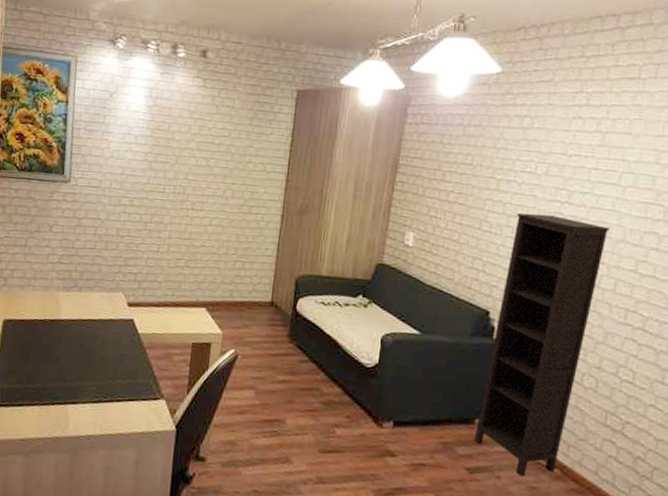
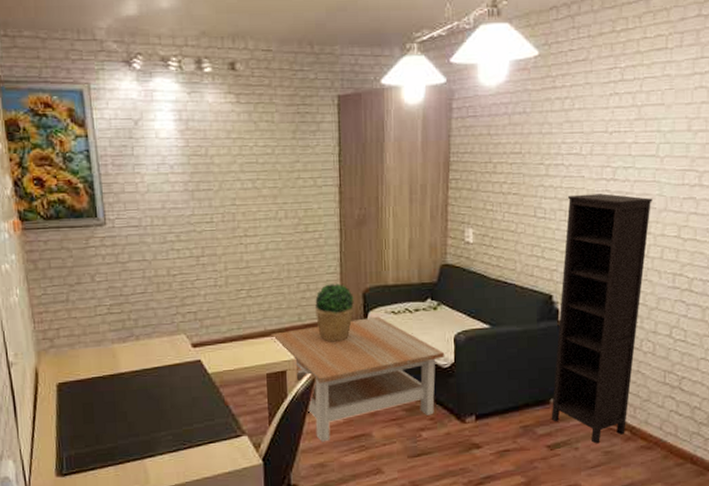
coffee table: none [200,304,370,421] -> present [270,316,445,442]
potted plant: none [247,265,286,324] -> present [315,283,354,342]

